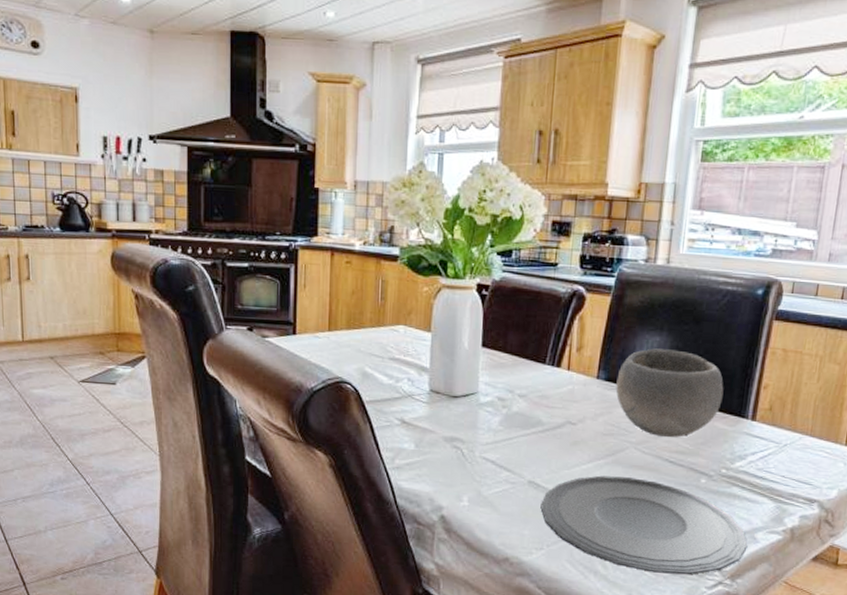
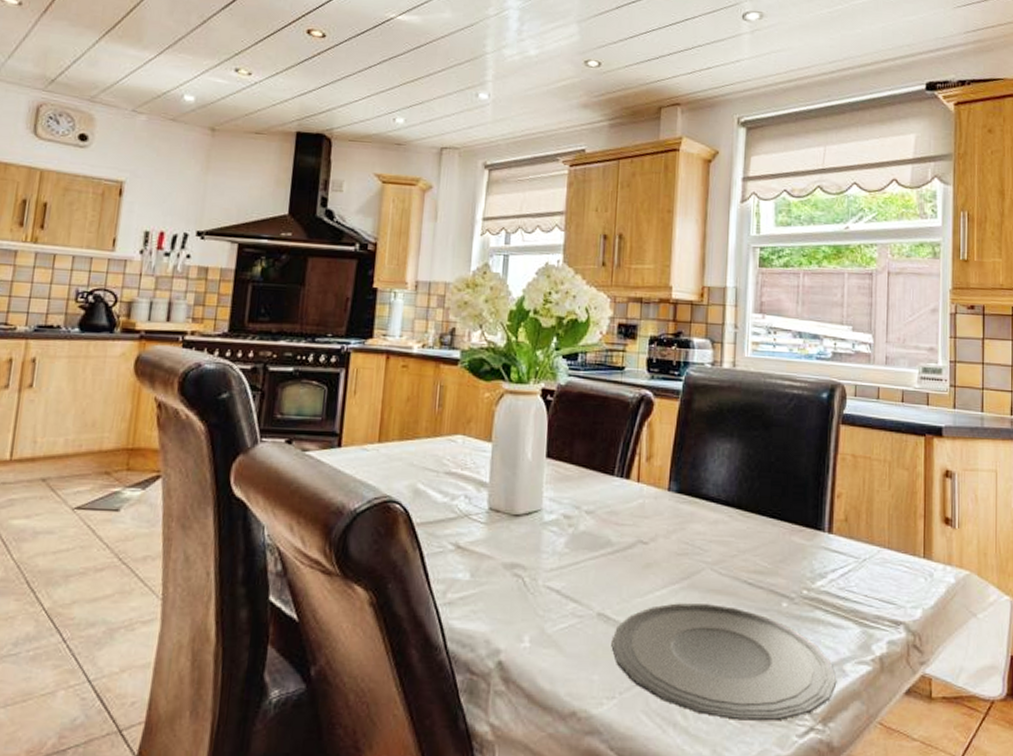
bowl: present [616,348,724,437] -> none [688,456,798,555]

